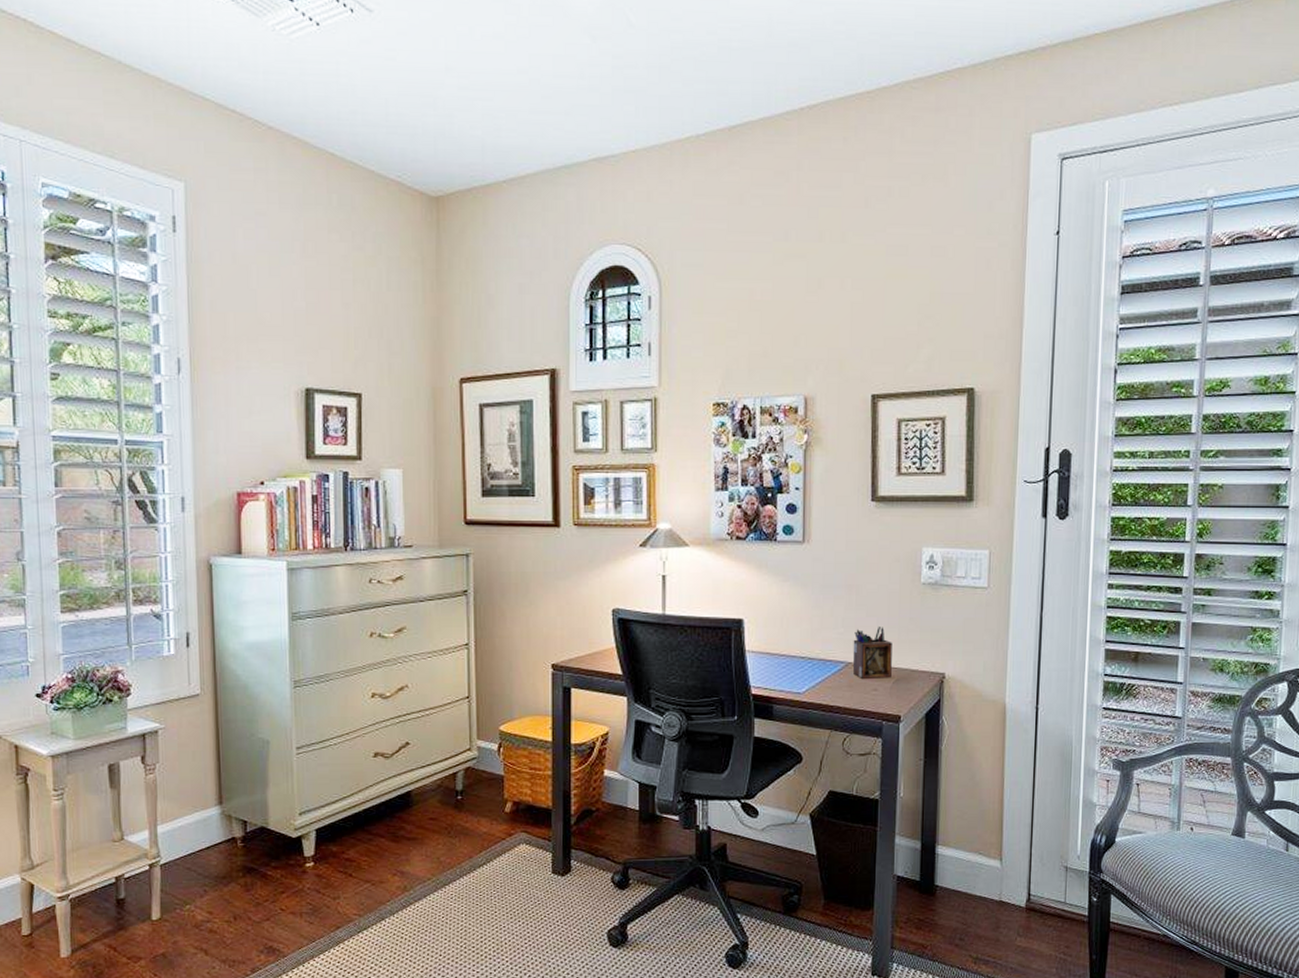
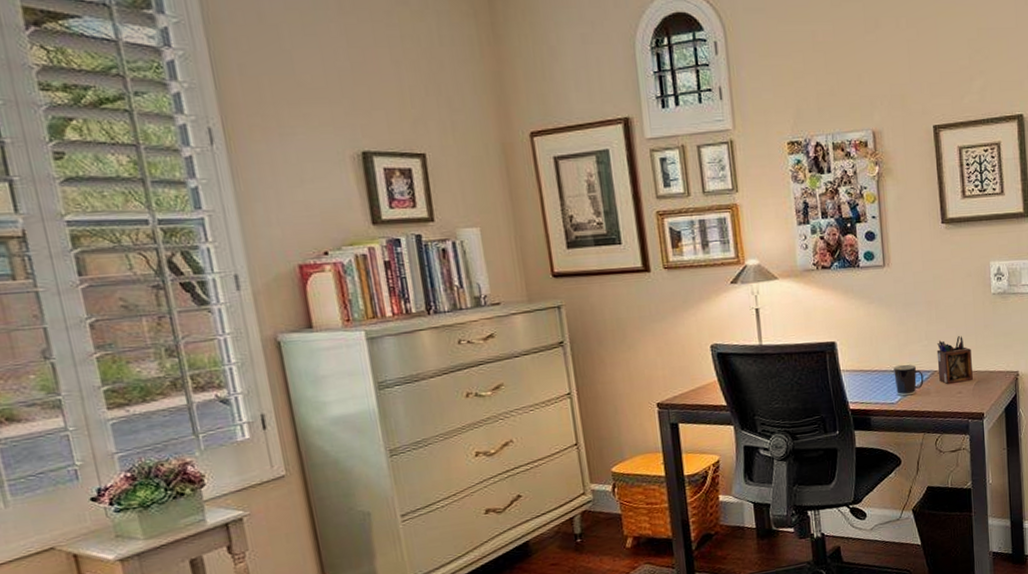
mug: none [803,653,836,687] -> present [893,364,924,396]

